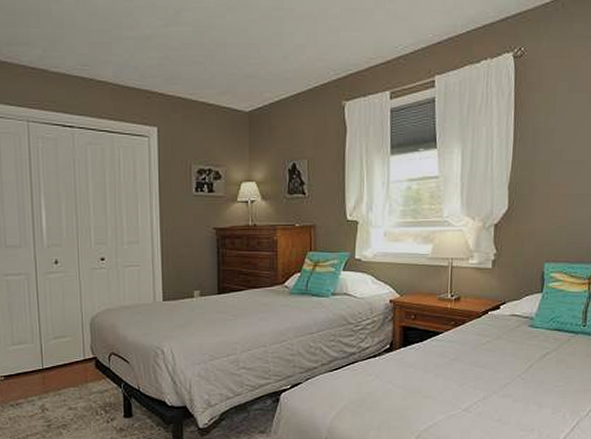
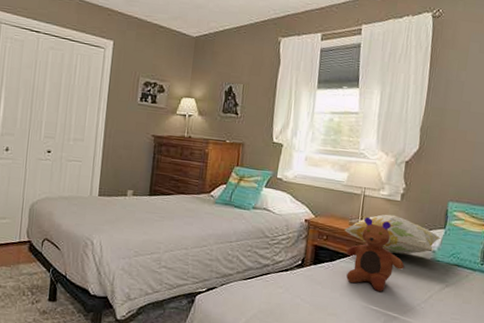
decorative pillow: none [433,284,539,325] -> present [344,214,442,254]
toy: none [437,289,501,367] -> present [346,216,405,291]

